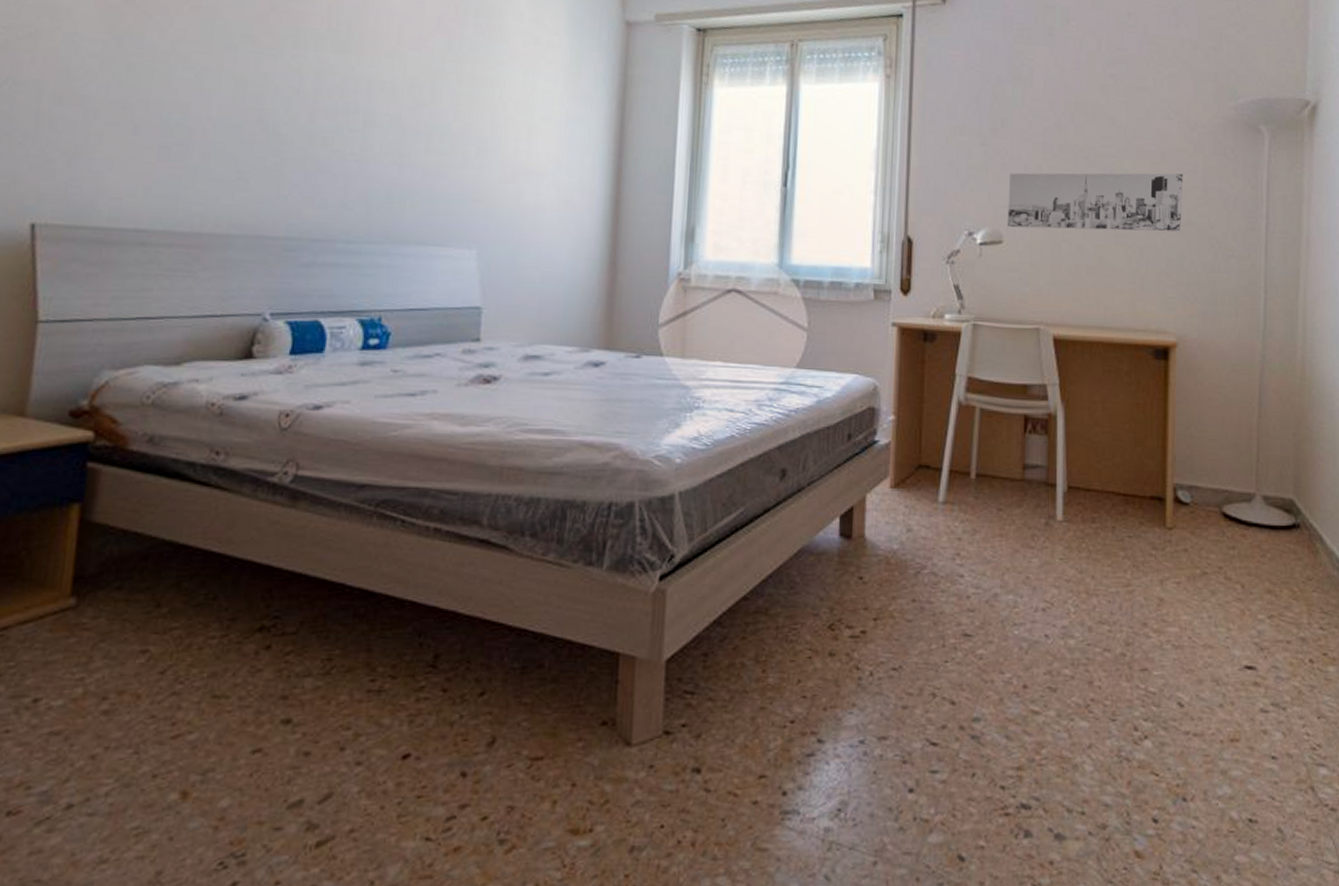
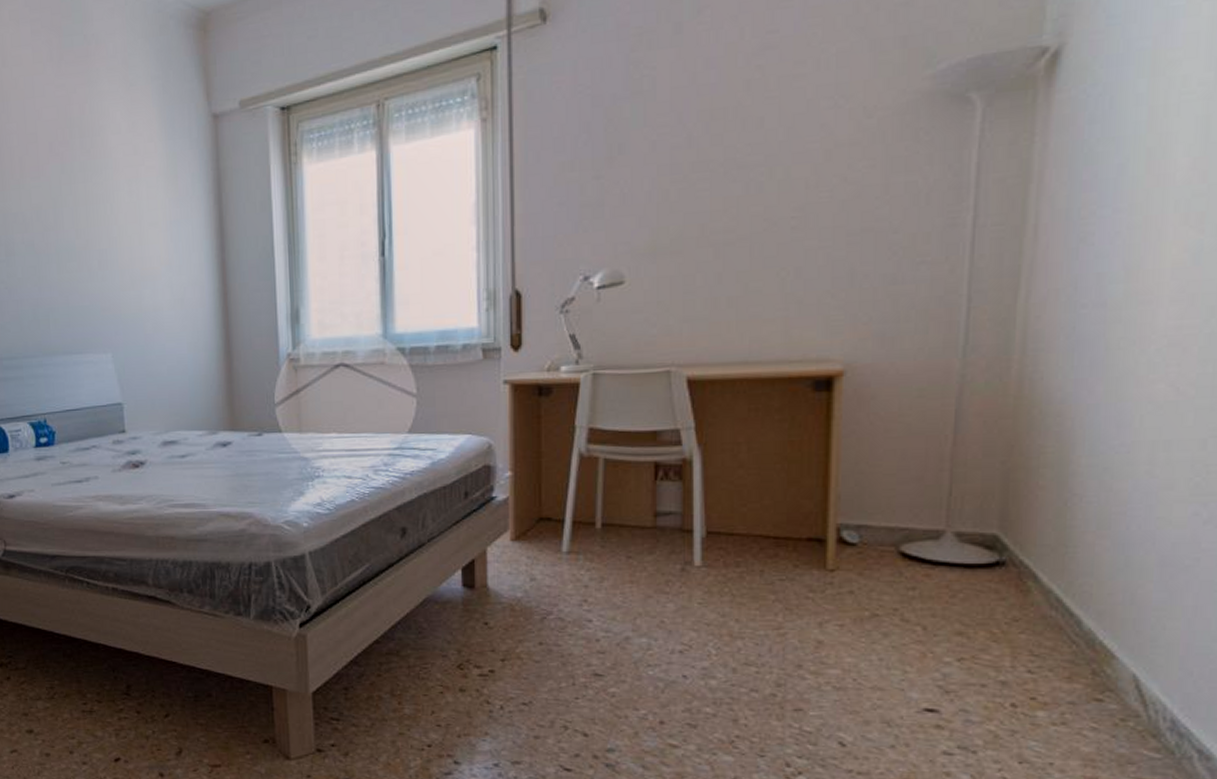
wall art: present [1007,172,1183,232] -> none [629,172,856,266]

